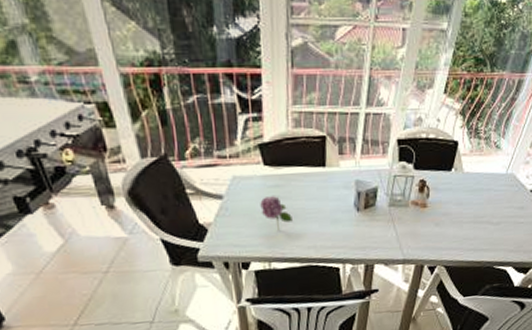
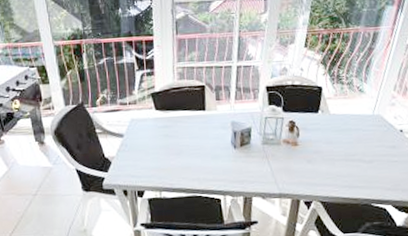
flower: present [260,195,293,231] -> none [152,134,179,164]

